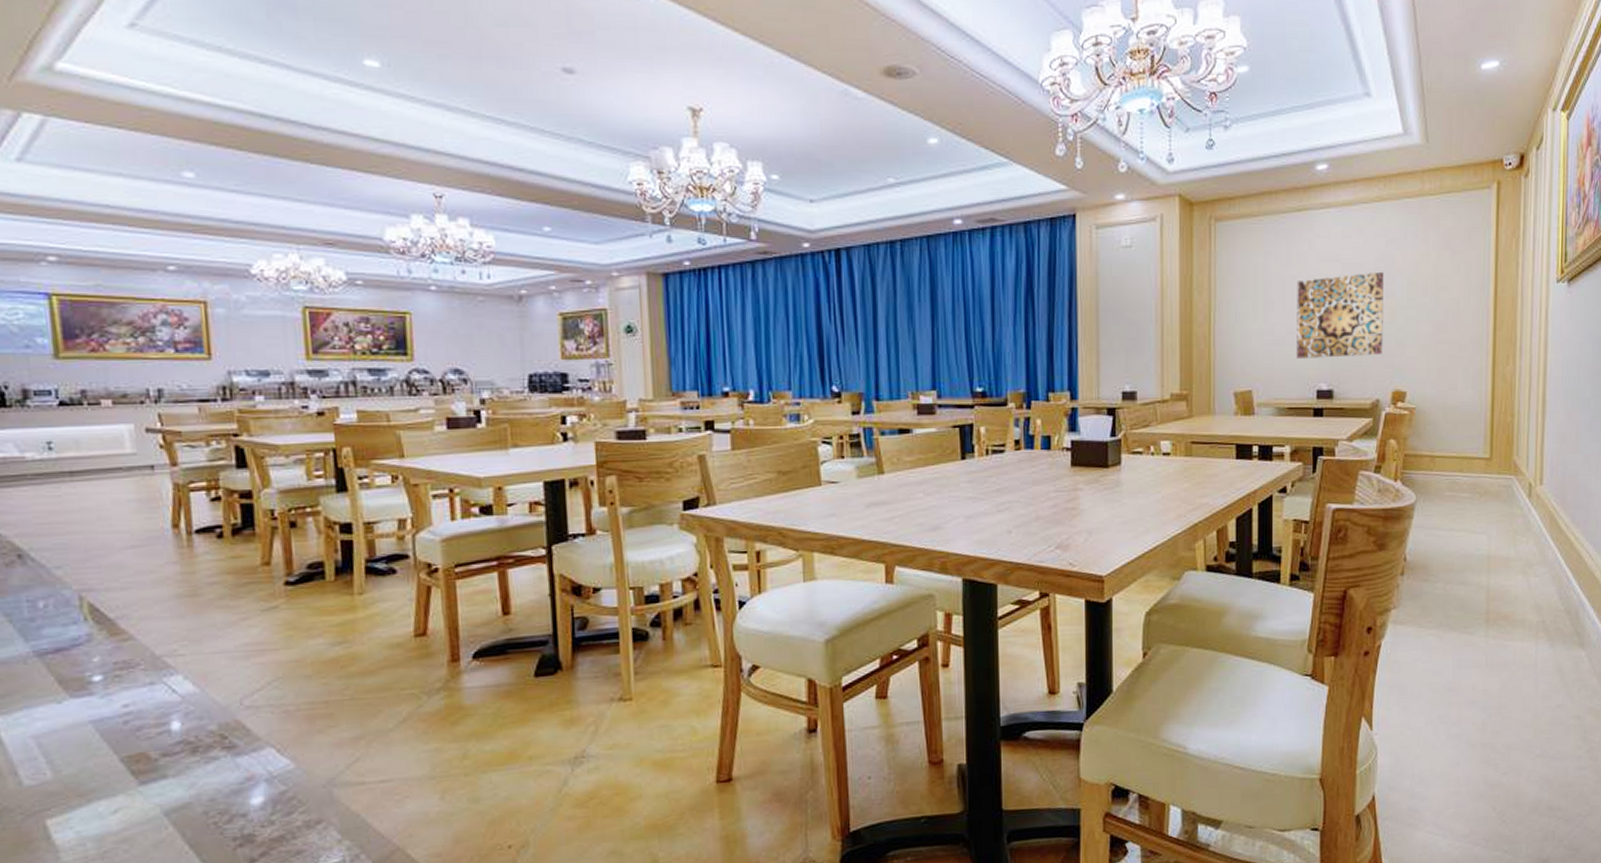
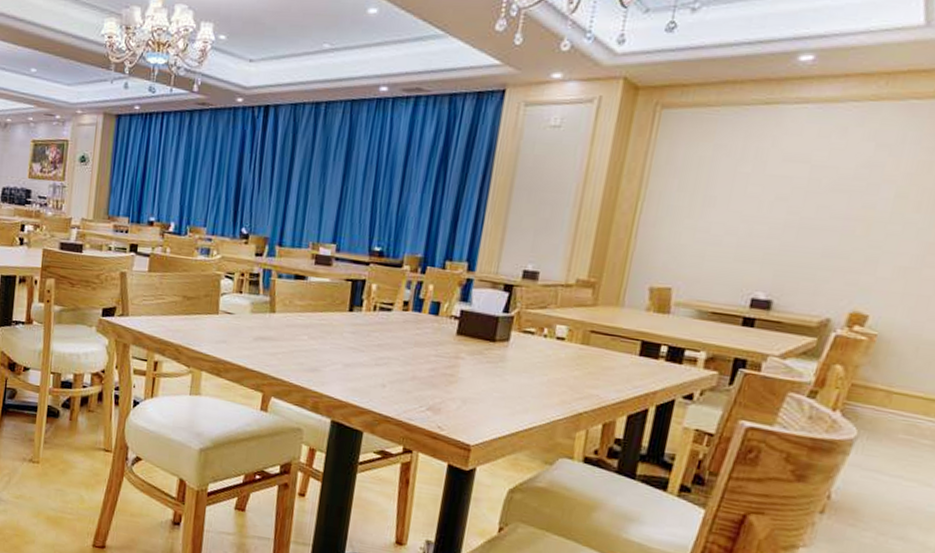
wall art: present [1296,271,1384,359] -> none [733,178,866,270]

